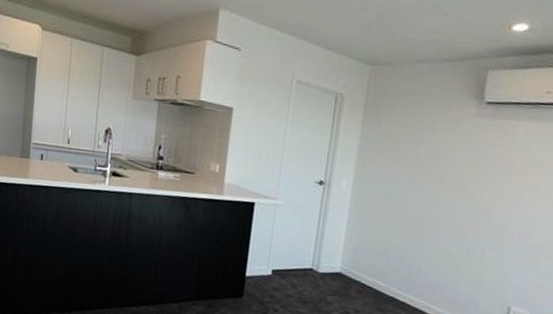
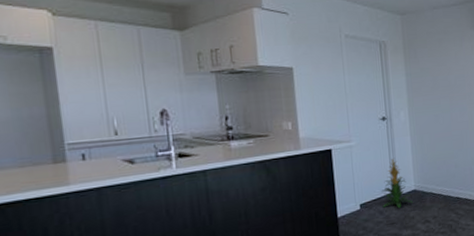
indoor plant: none [297,229,335,287] -> present [381,157,413,208]

